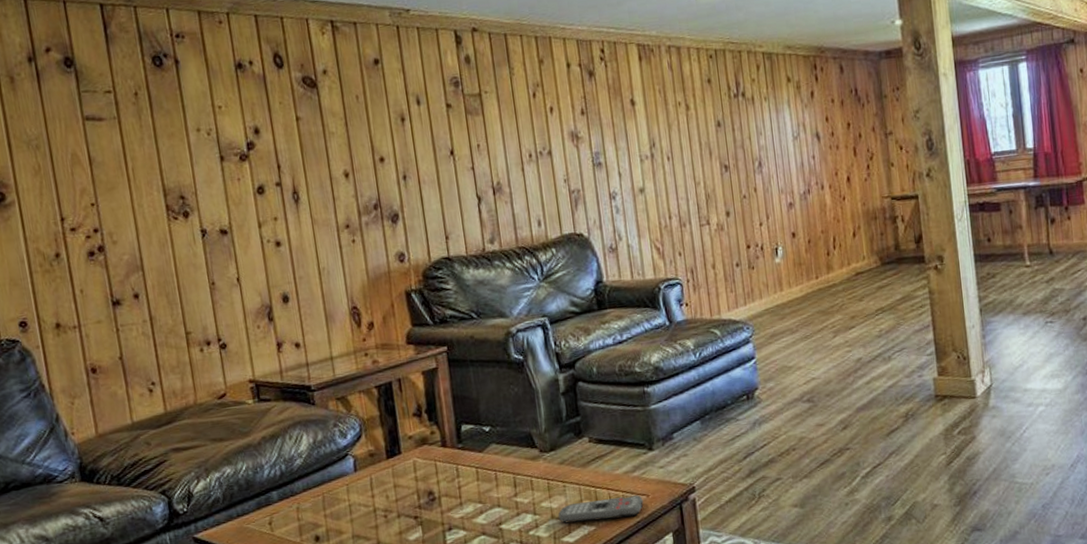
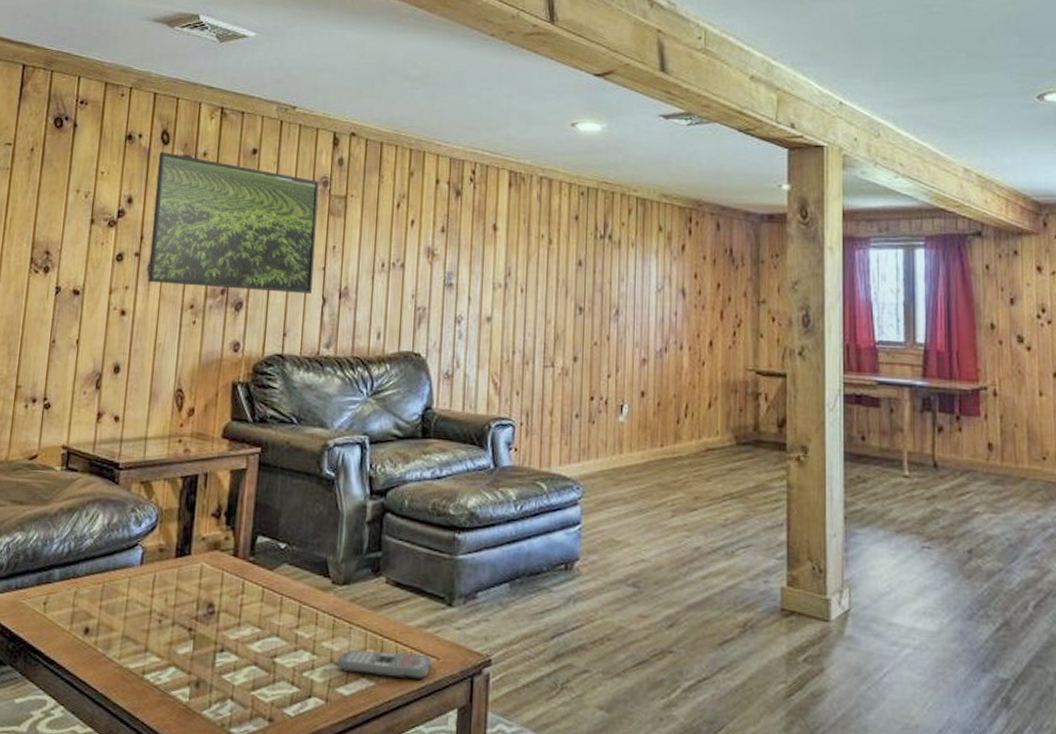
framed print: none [275,75,465,210] -> present [147,152,319,293]

